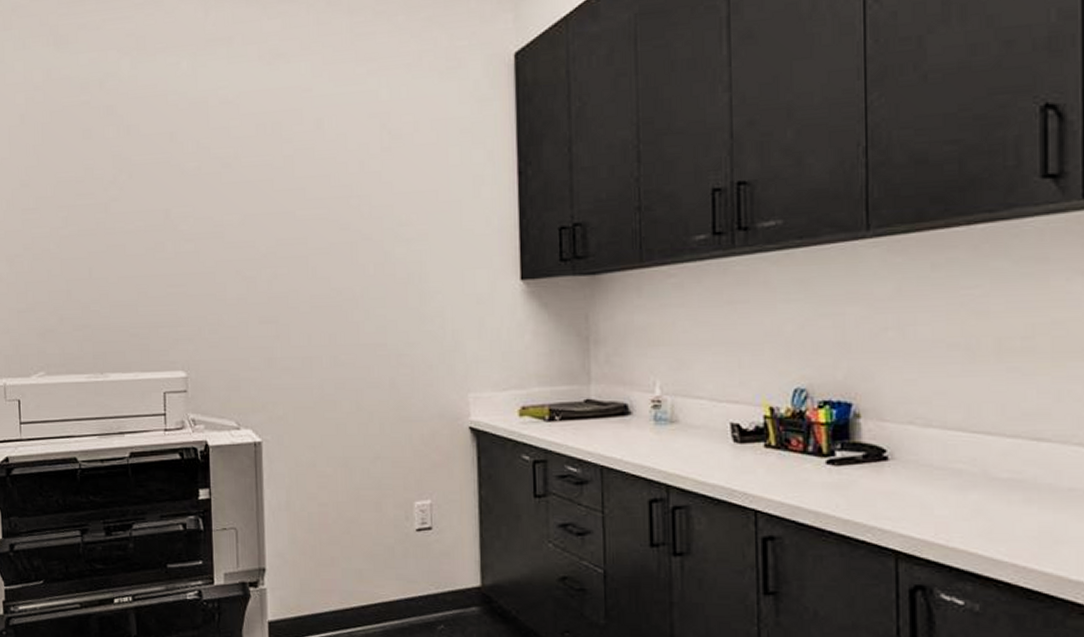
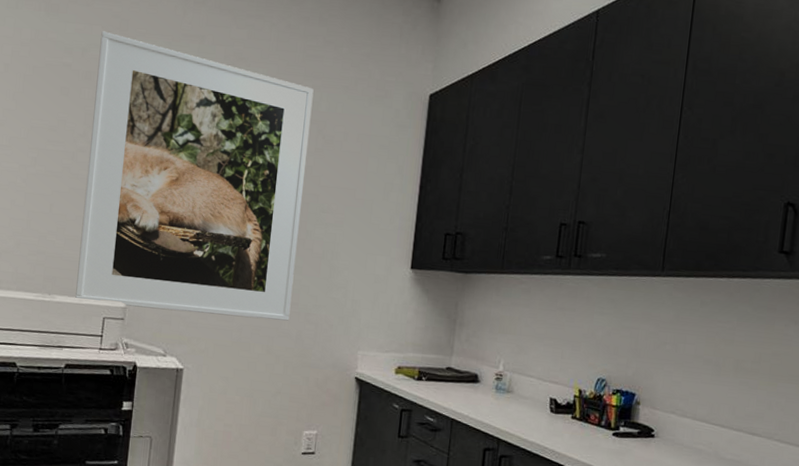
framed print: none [117,54,378,376] -> present [75,31,314,321]

